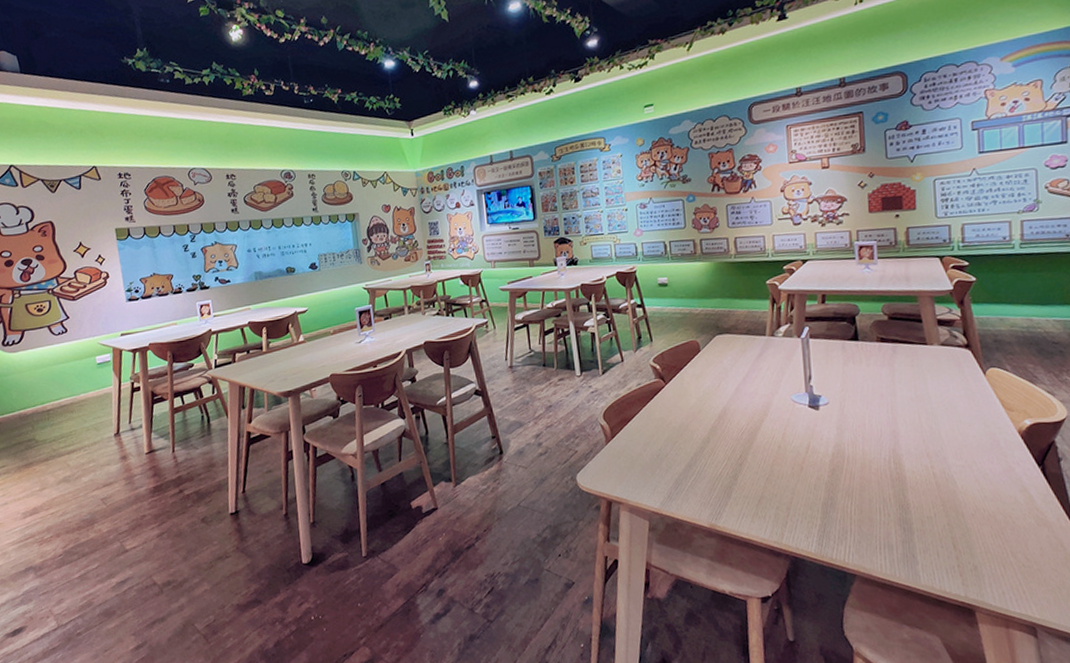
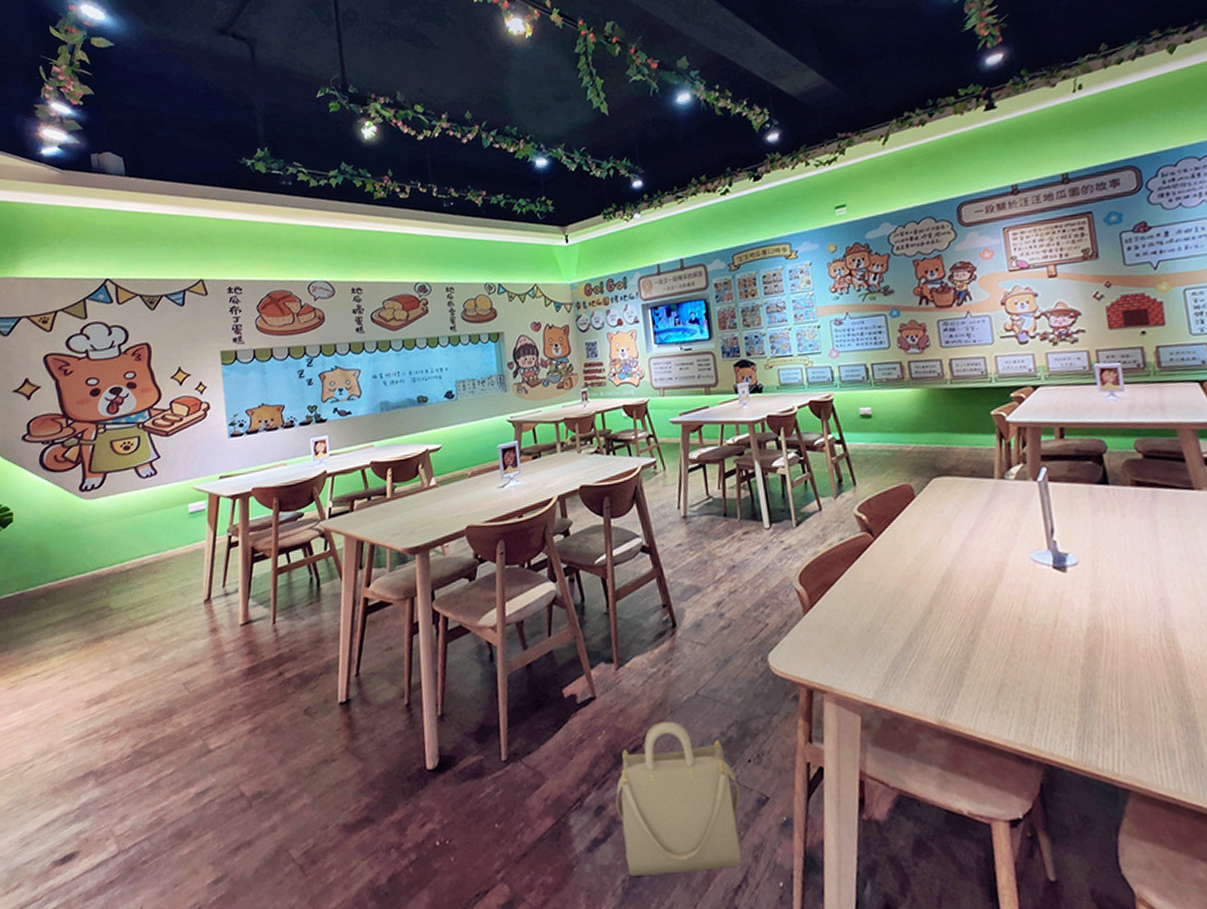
handbag: none [453,526,552,640] -> present [615,721,742,876]

